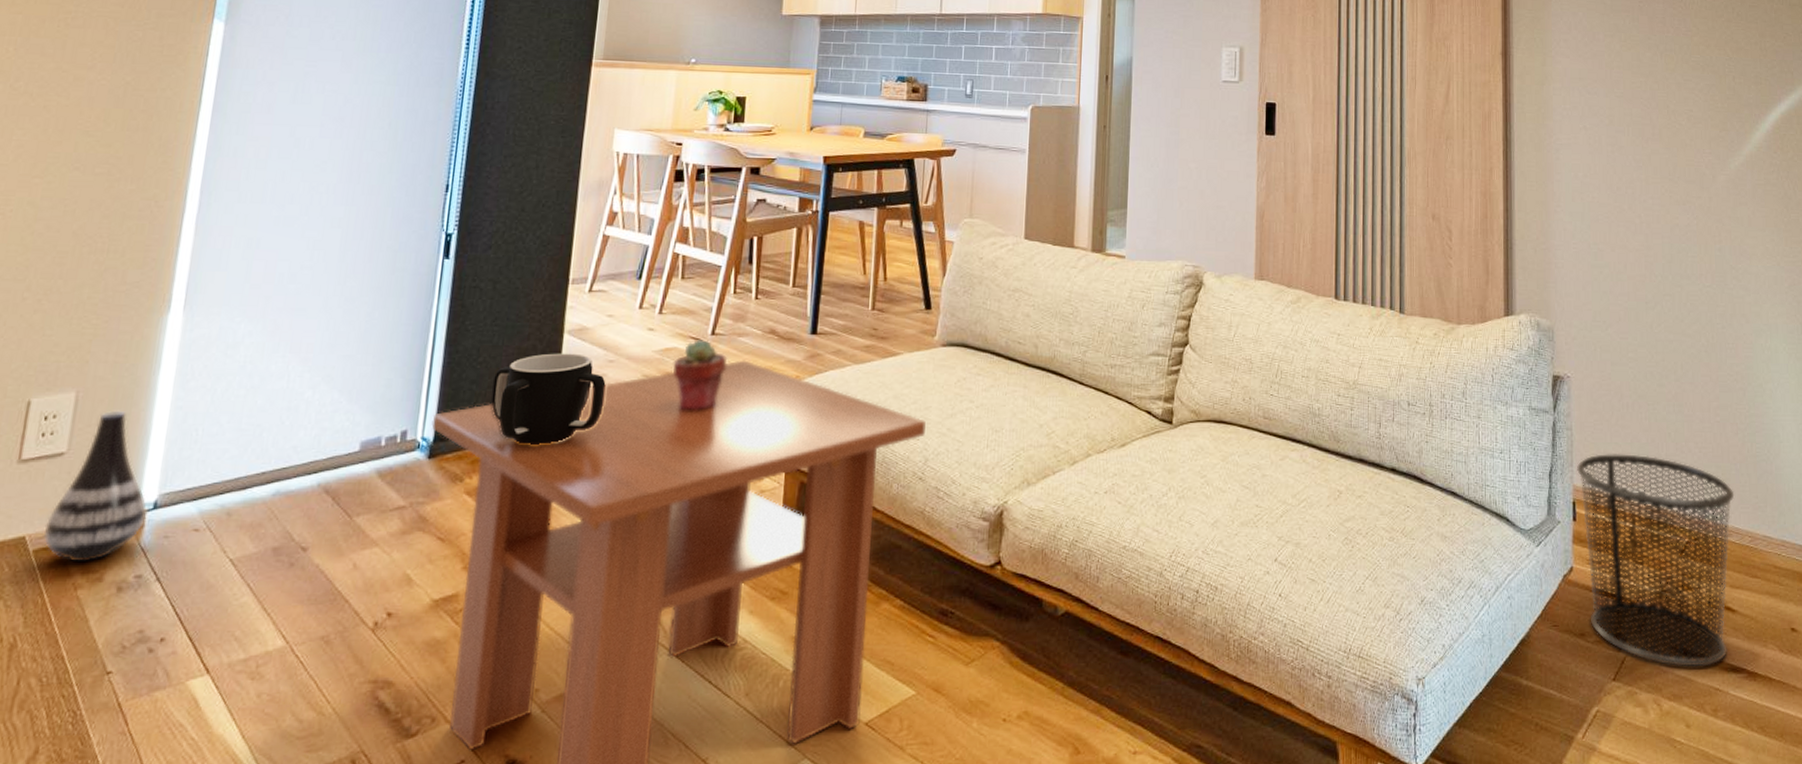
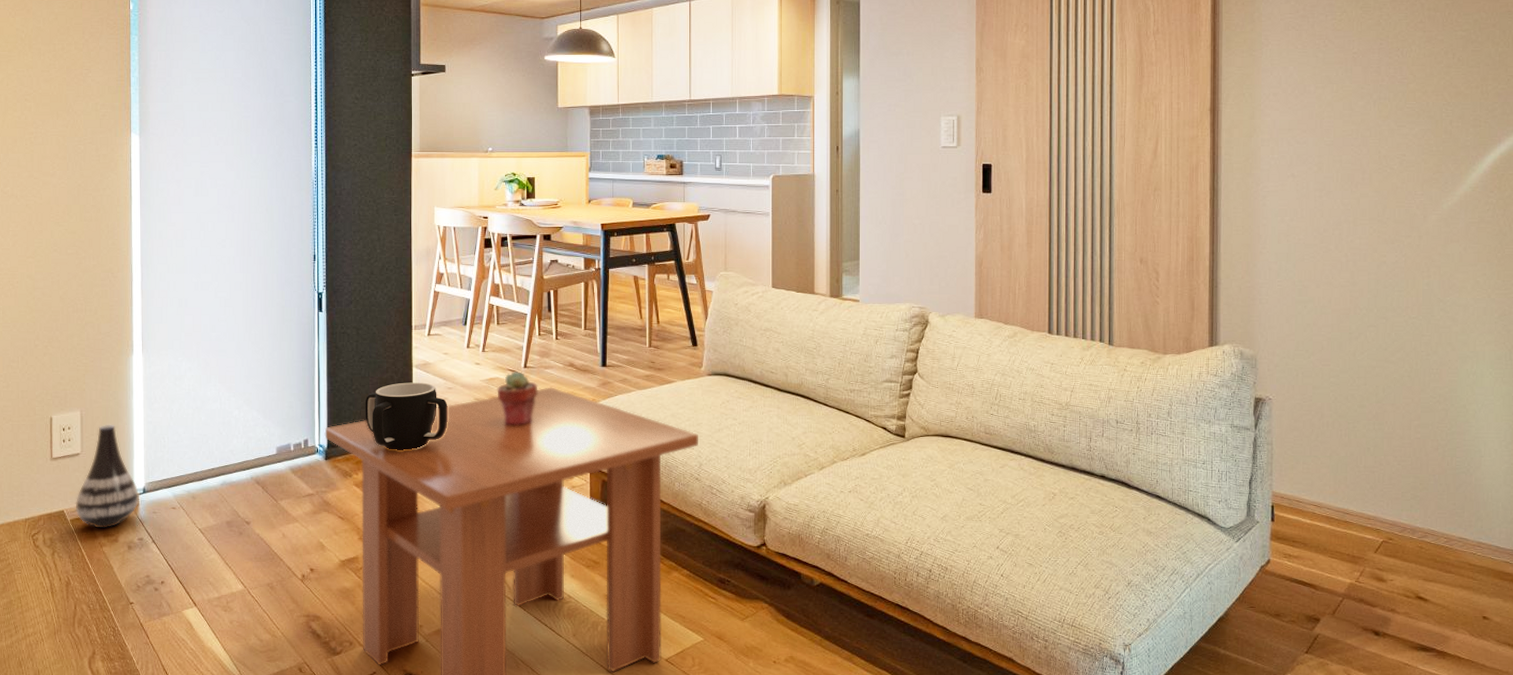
waste bin: present [1577,454,1735,667] -> none [1276,465,1432,646]

